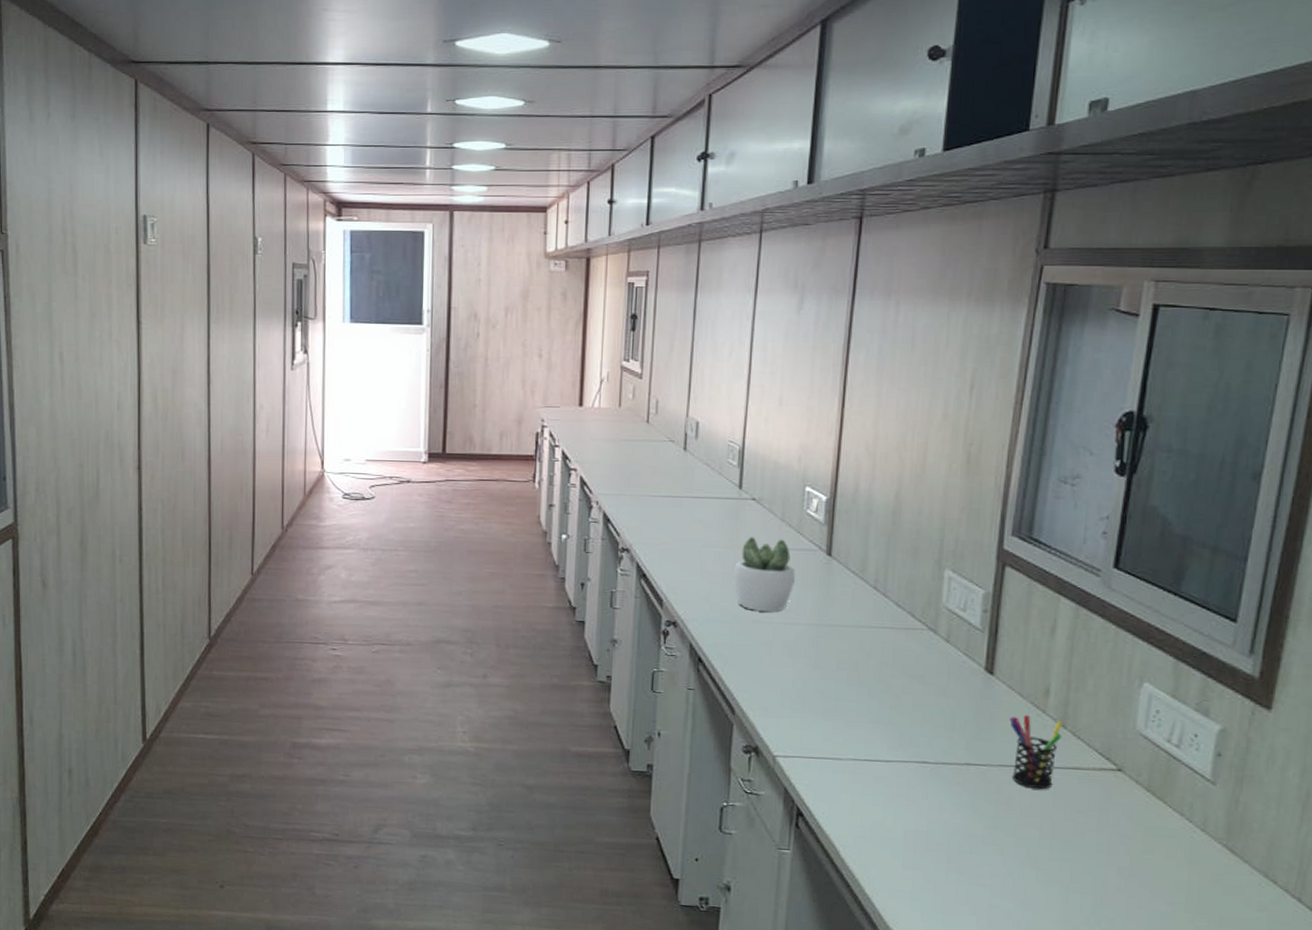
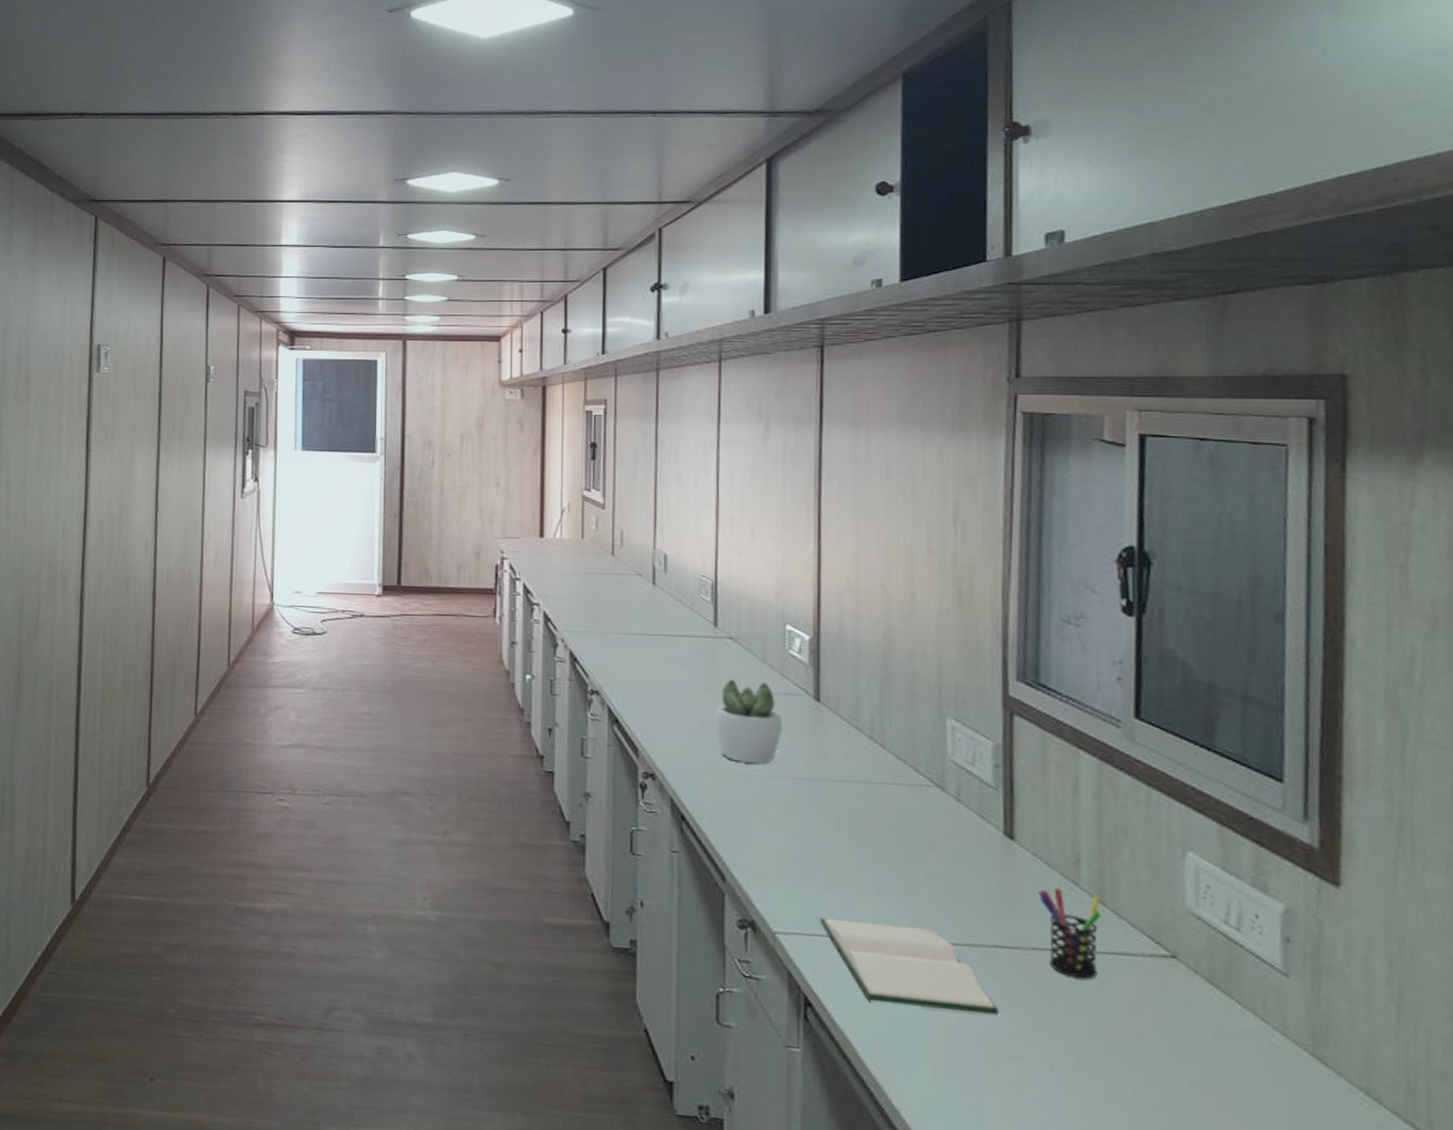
hardback book: none [815,742,964,820] -> present [820,917,998,1016]

